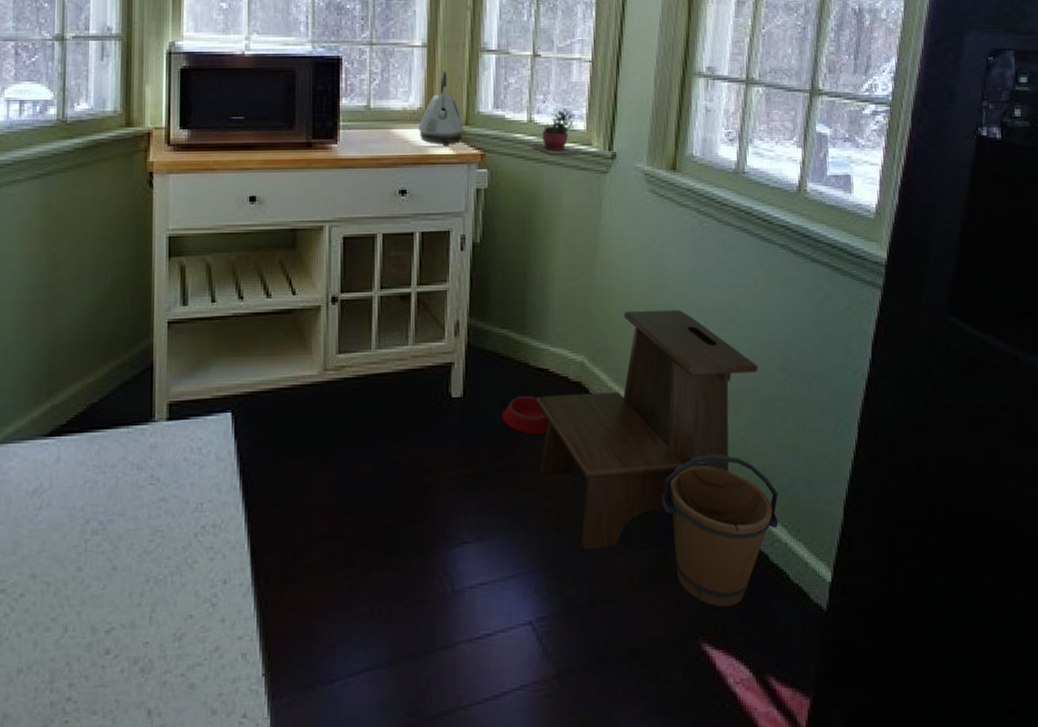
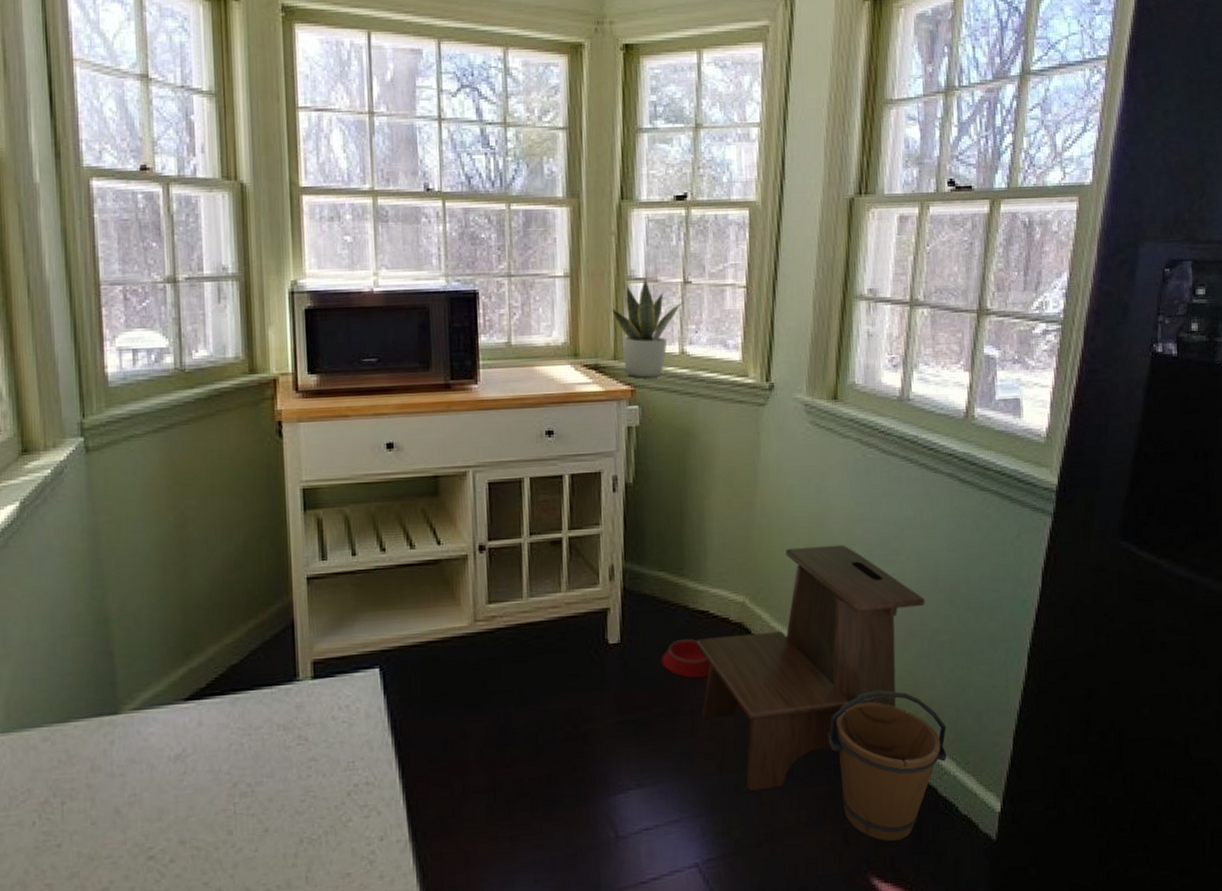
kettle: present [419,71,464,145] -> none [564,303,612,382]
potted plant: none [465,48,532,143] -> present [612,276,683,378]
succulent plant: present [533,108,578,155] -> none [686,338,733,388]

